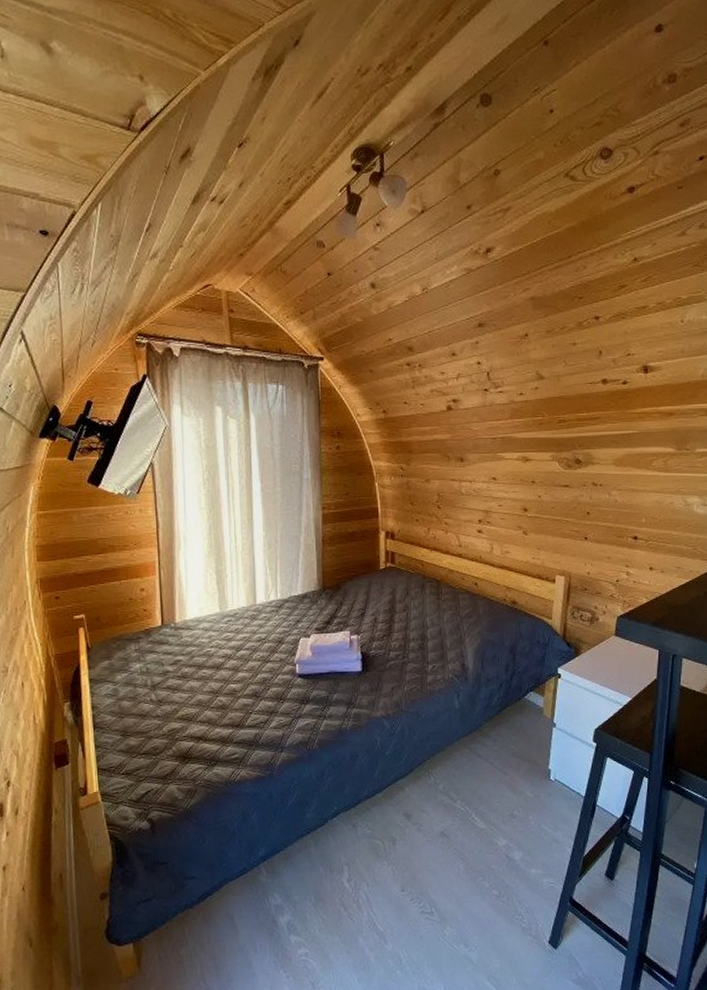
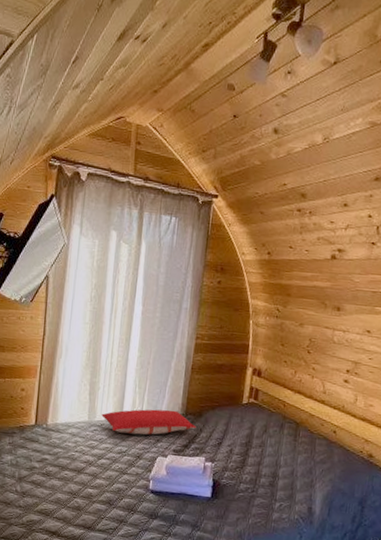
pillow: none [234,587,336,619] -> present [101,409,197,435]

